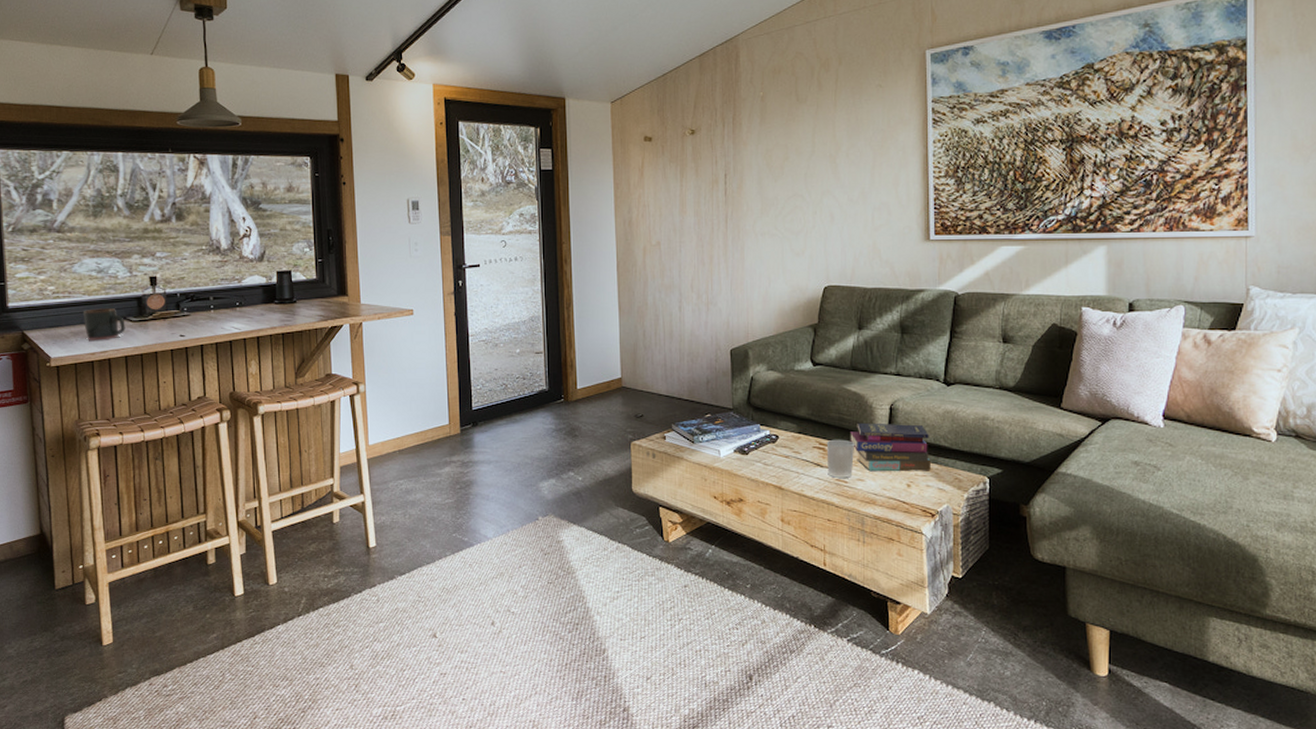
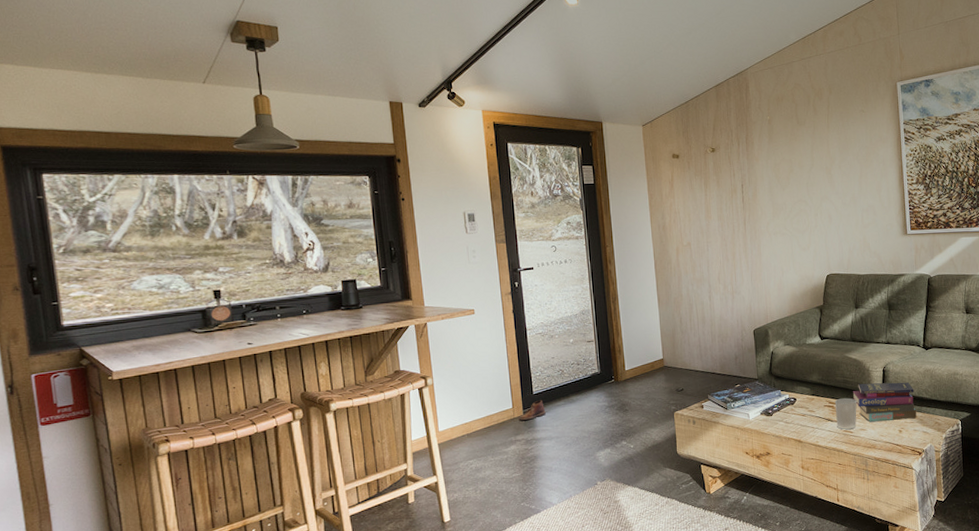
mug: present [84,308,125,340] -> none [145,321,191,353]
boot: none [454,417,485,440] -> present [518,400,546,421]

